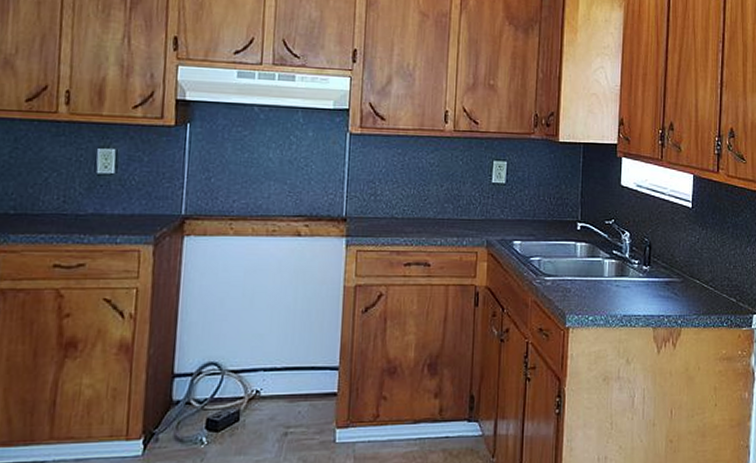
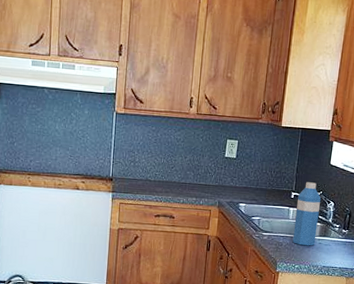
water bottle: none [583,208,614,290] -> present [292,182,321,246]

